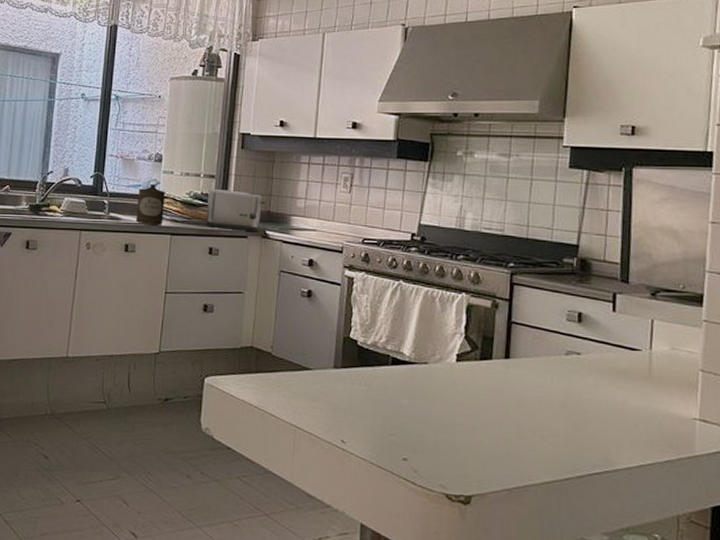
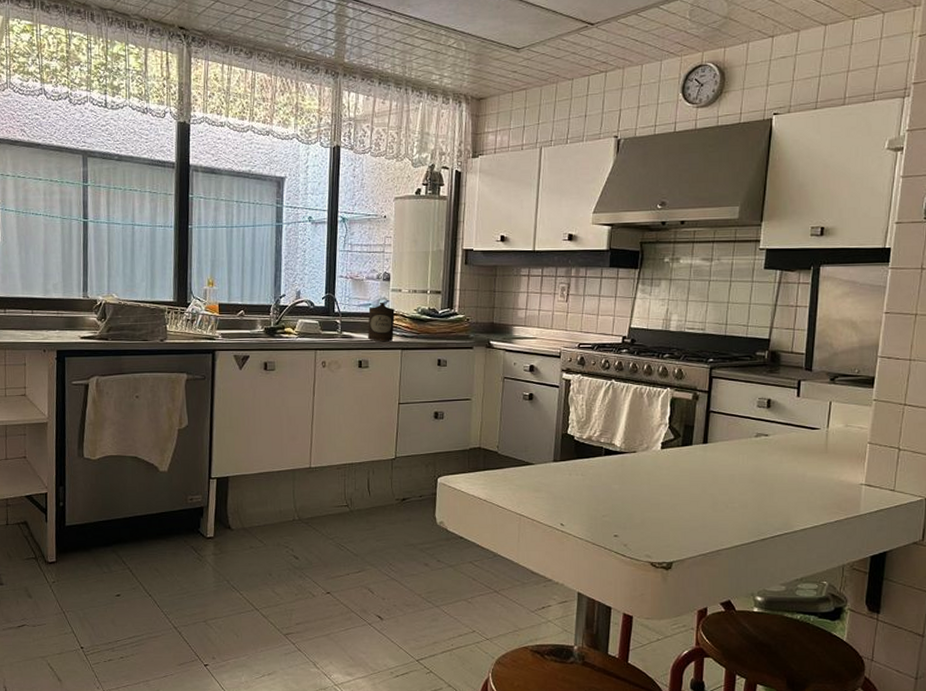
toaster: present [205,188,266,232] -> none [433,304,489,343]

